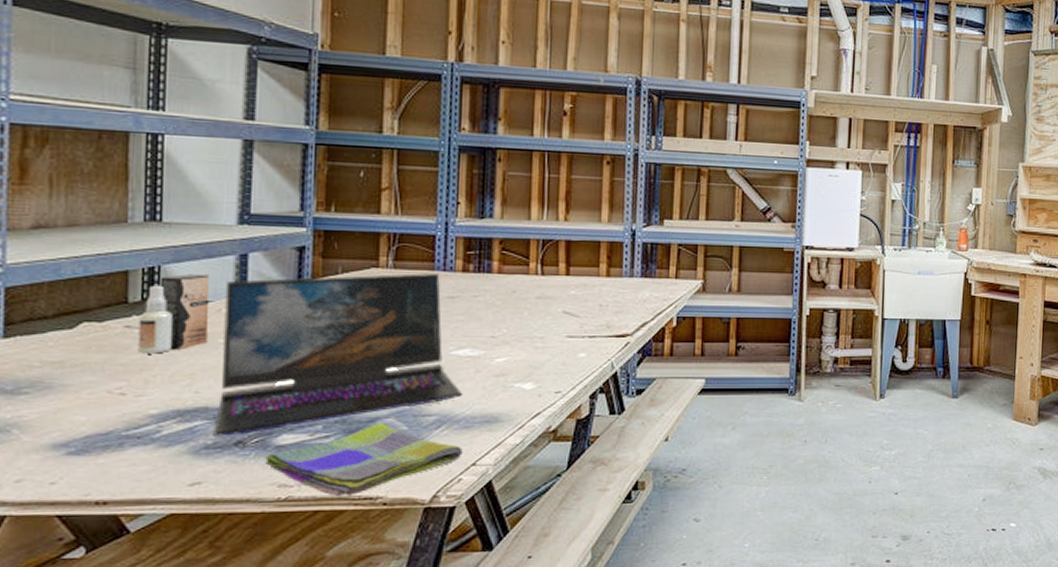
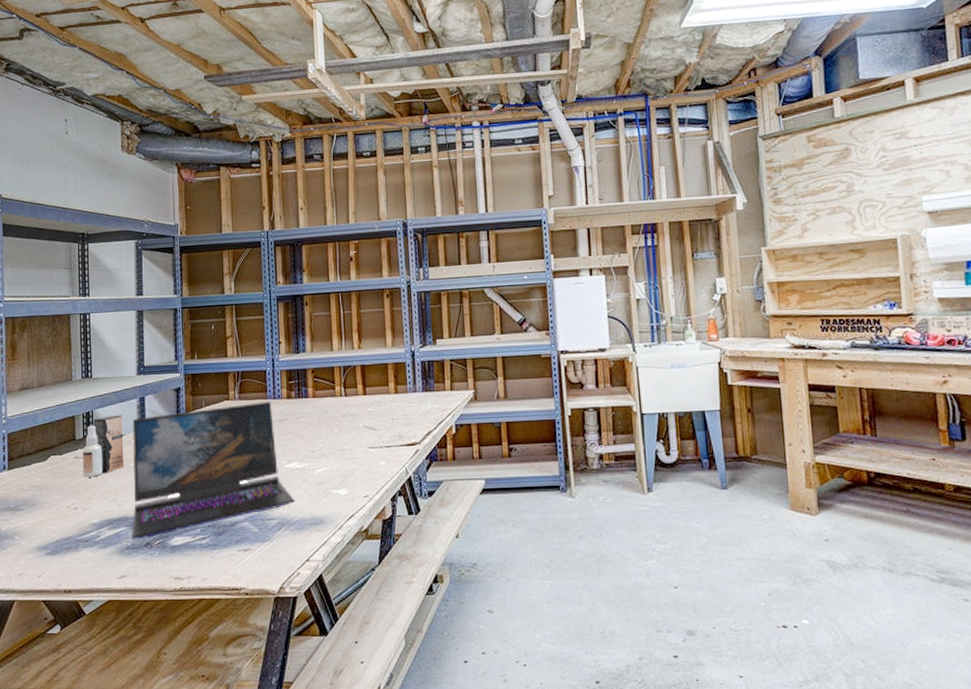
dish towel: present [265,422,463,496] -> none [165,525,299,587]

